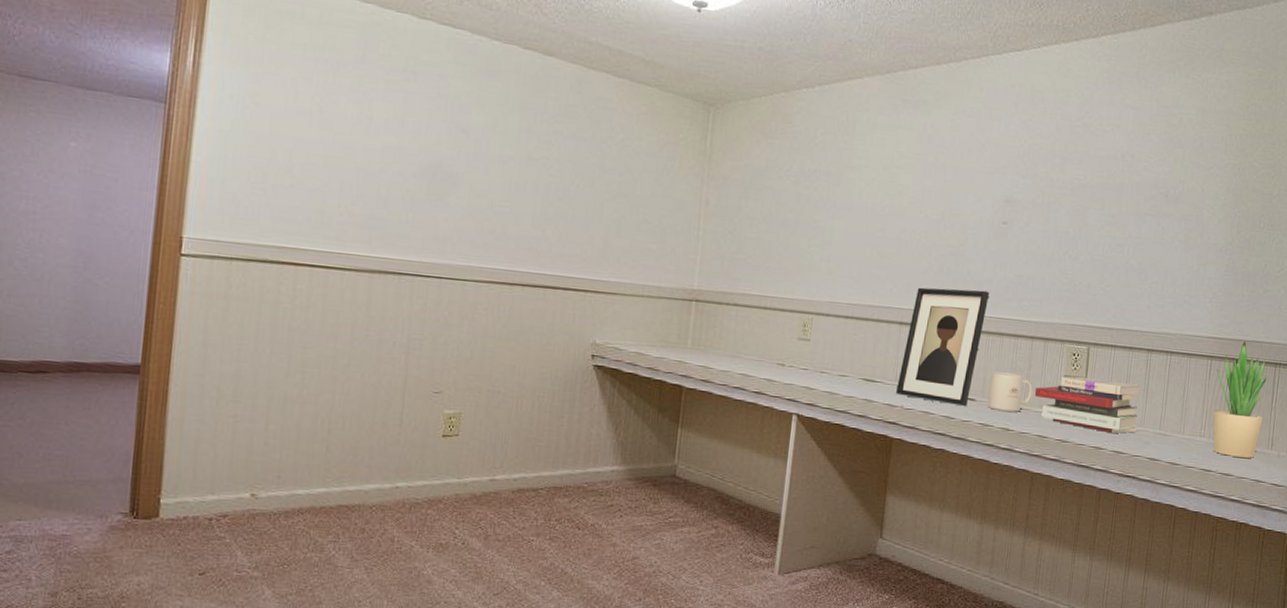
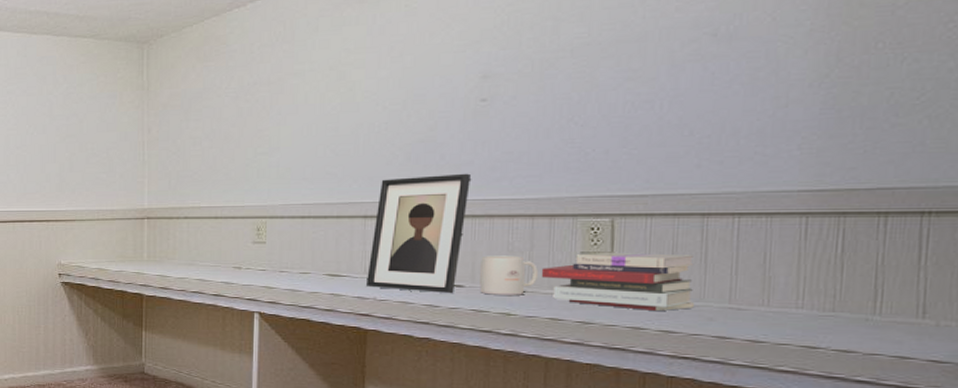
potted plant: present [1212,340,1267,459] -> none [815,188,907,331]

